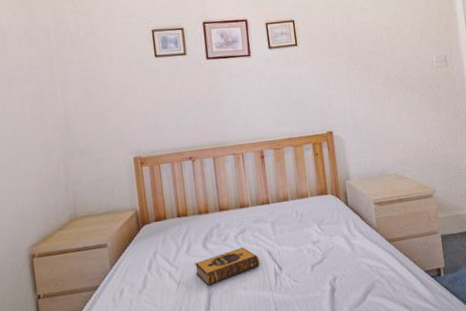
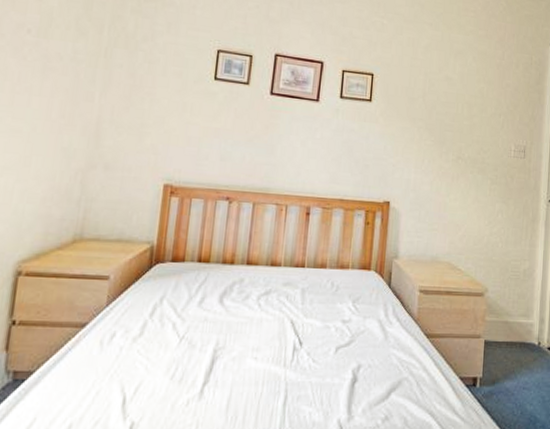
hardback book: present [195,247,260,286] -> none [204,311,280,348]

